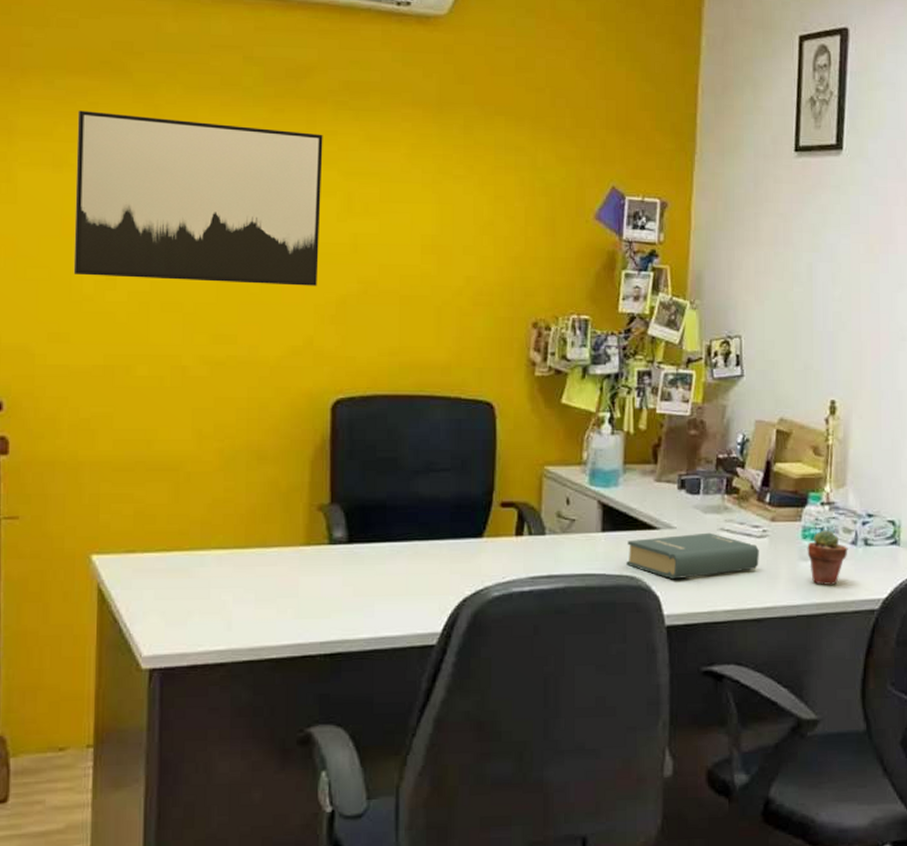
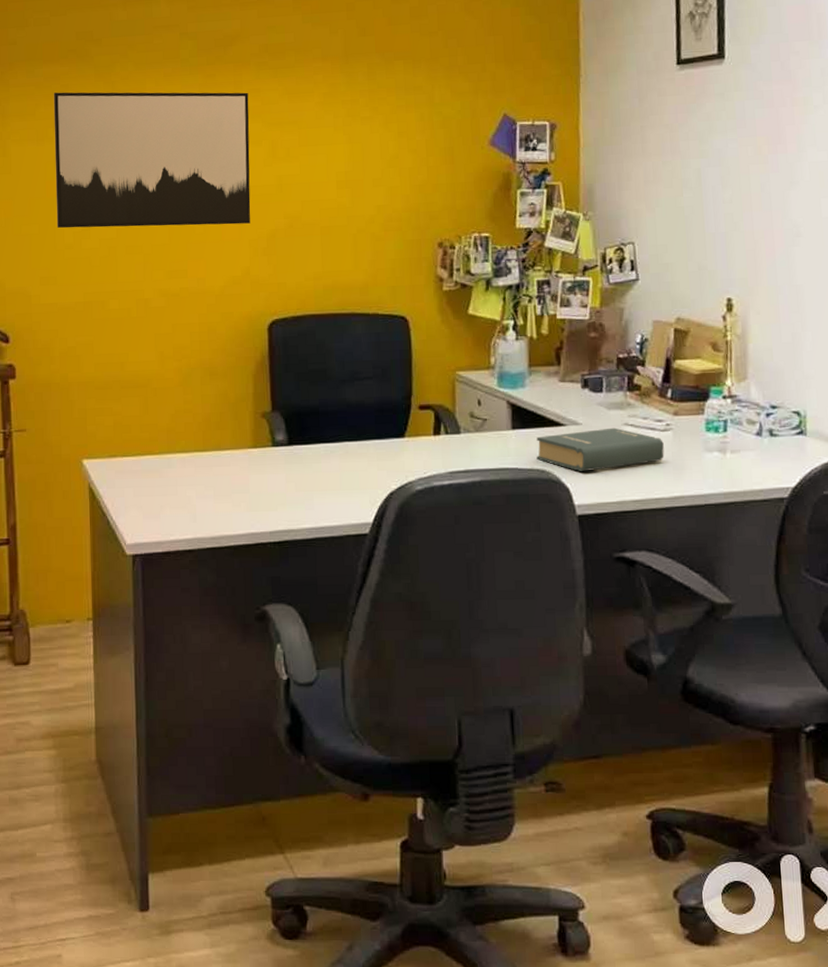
potted succulent: present [807,530,848,585] -> none [711,422,753,475]

